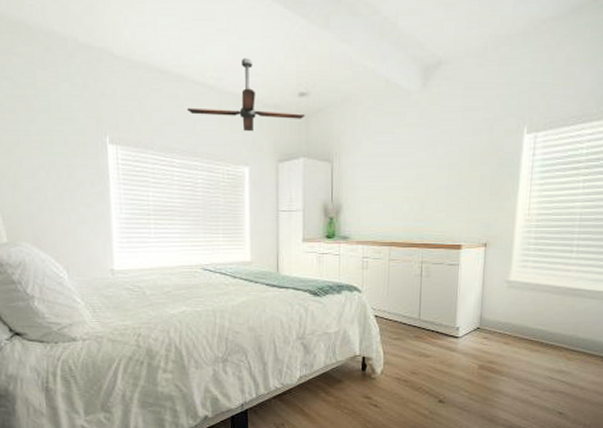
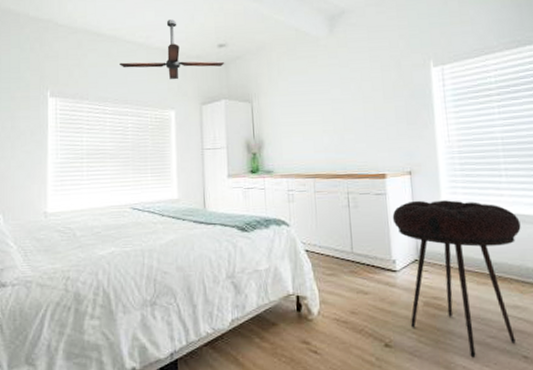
stool: none [462,272,581,413] -> present [392,200,521,358]

